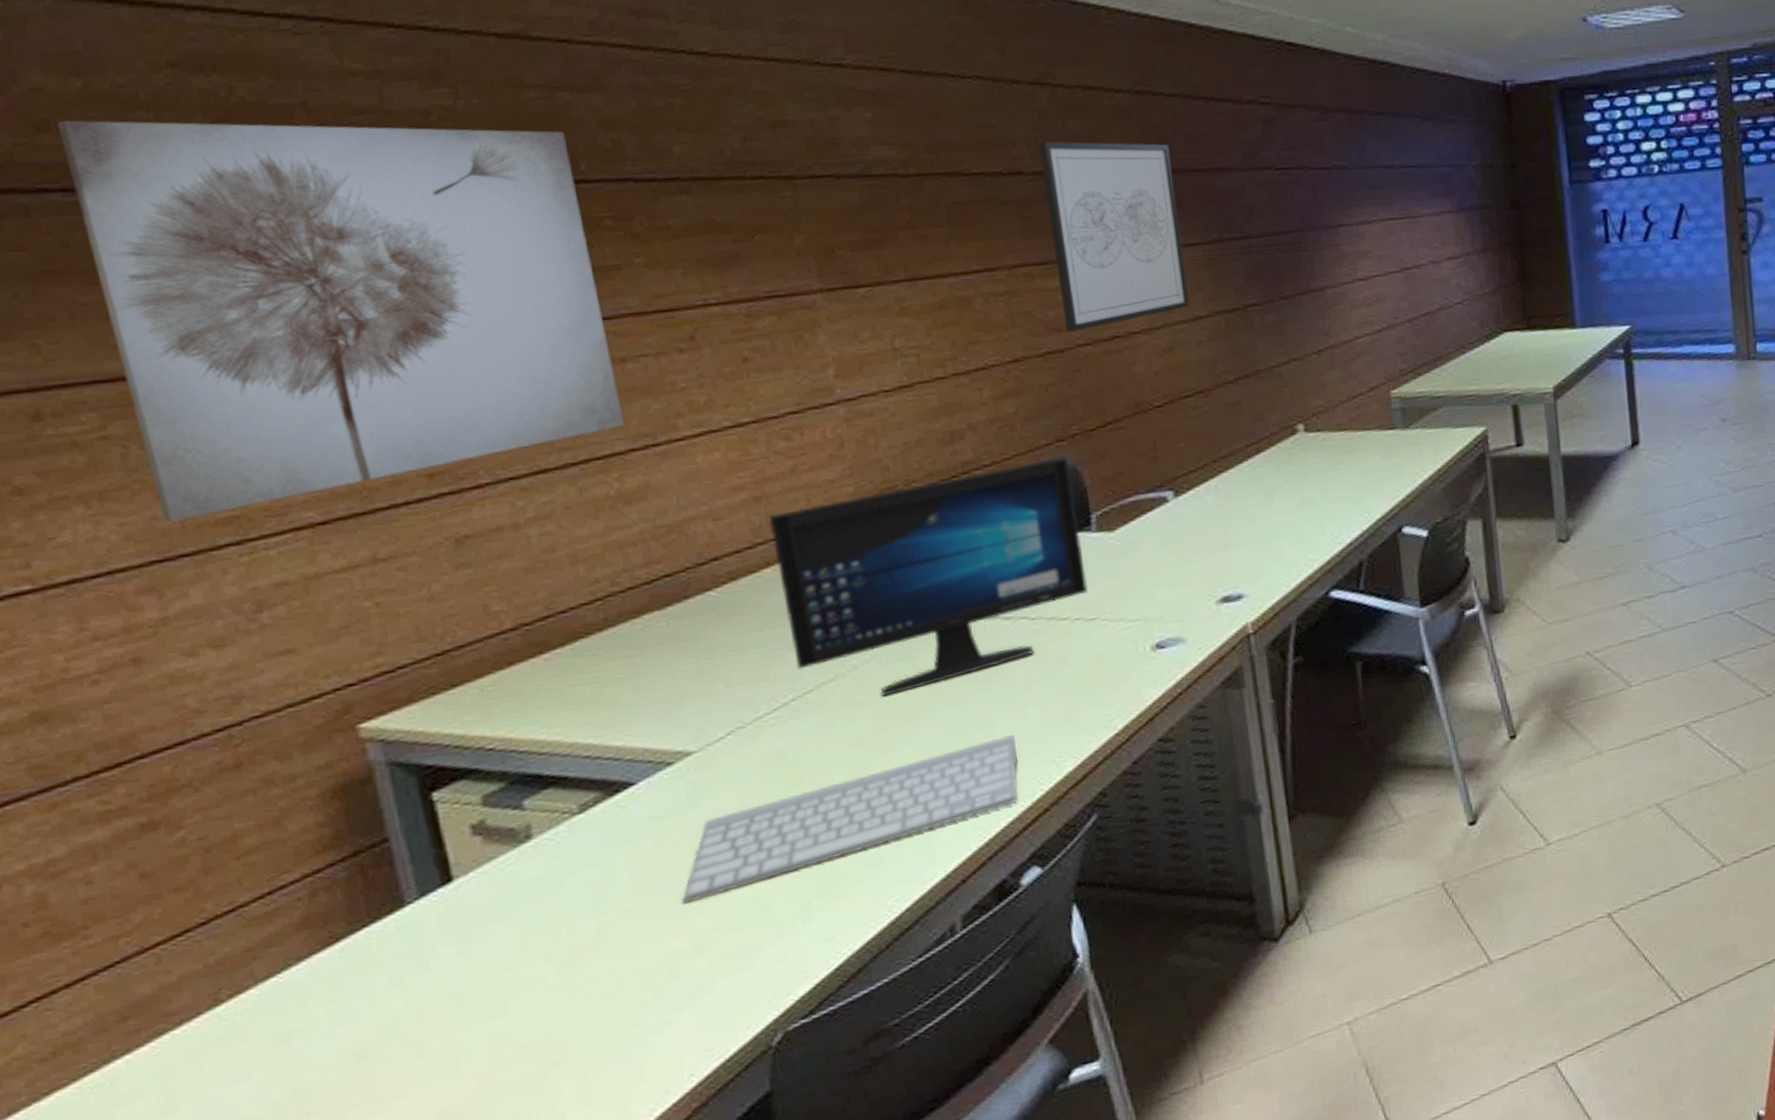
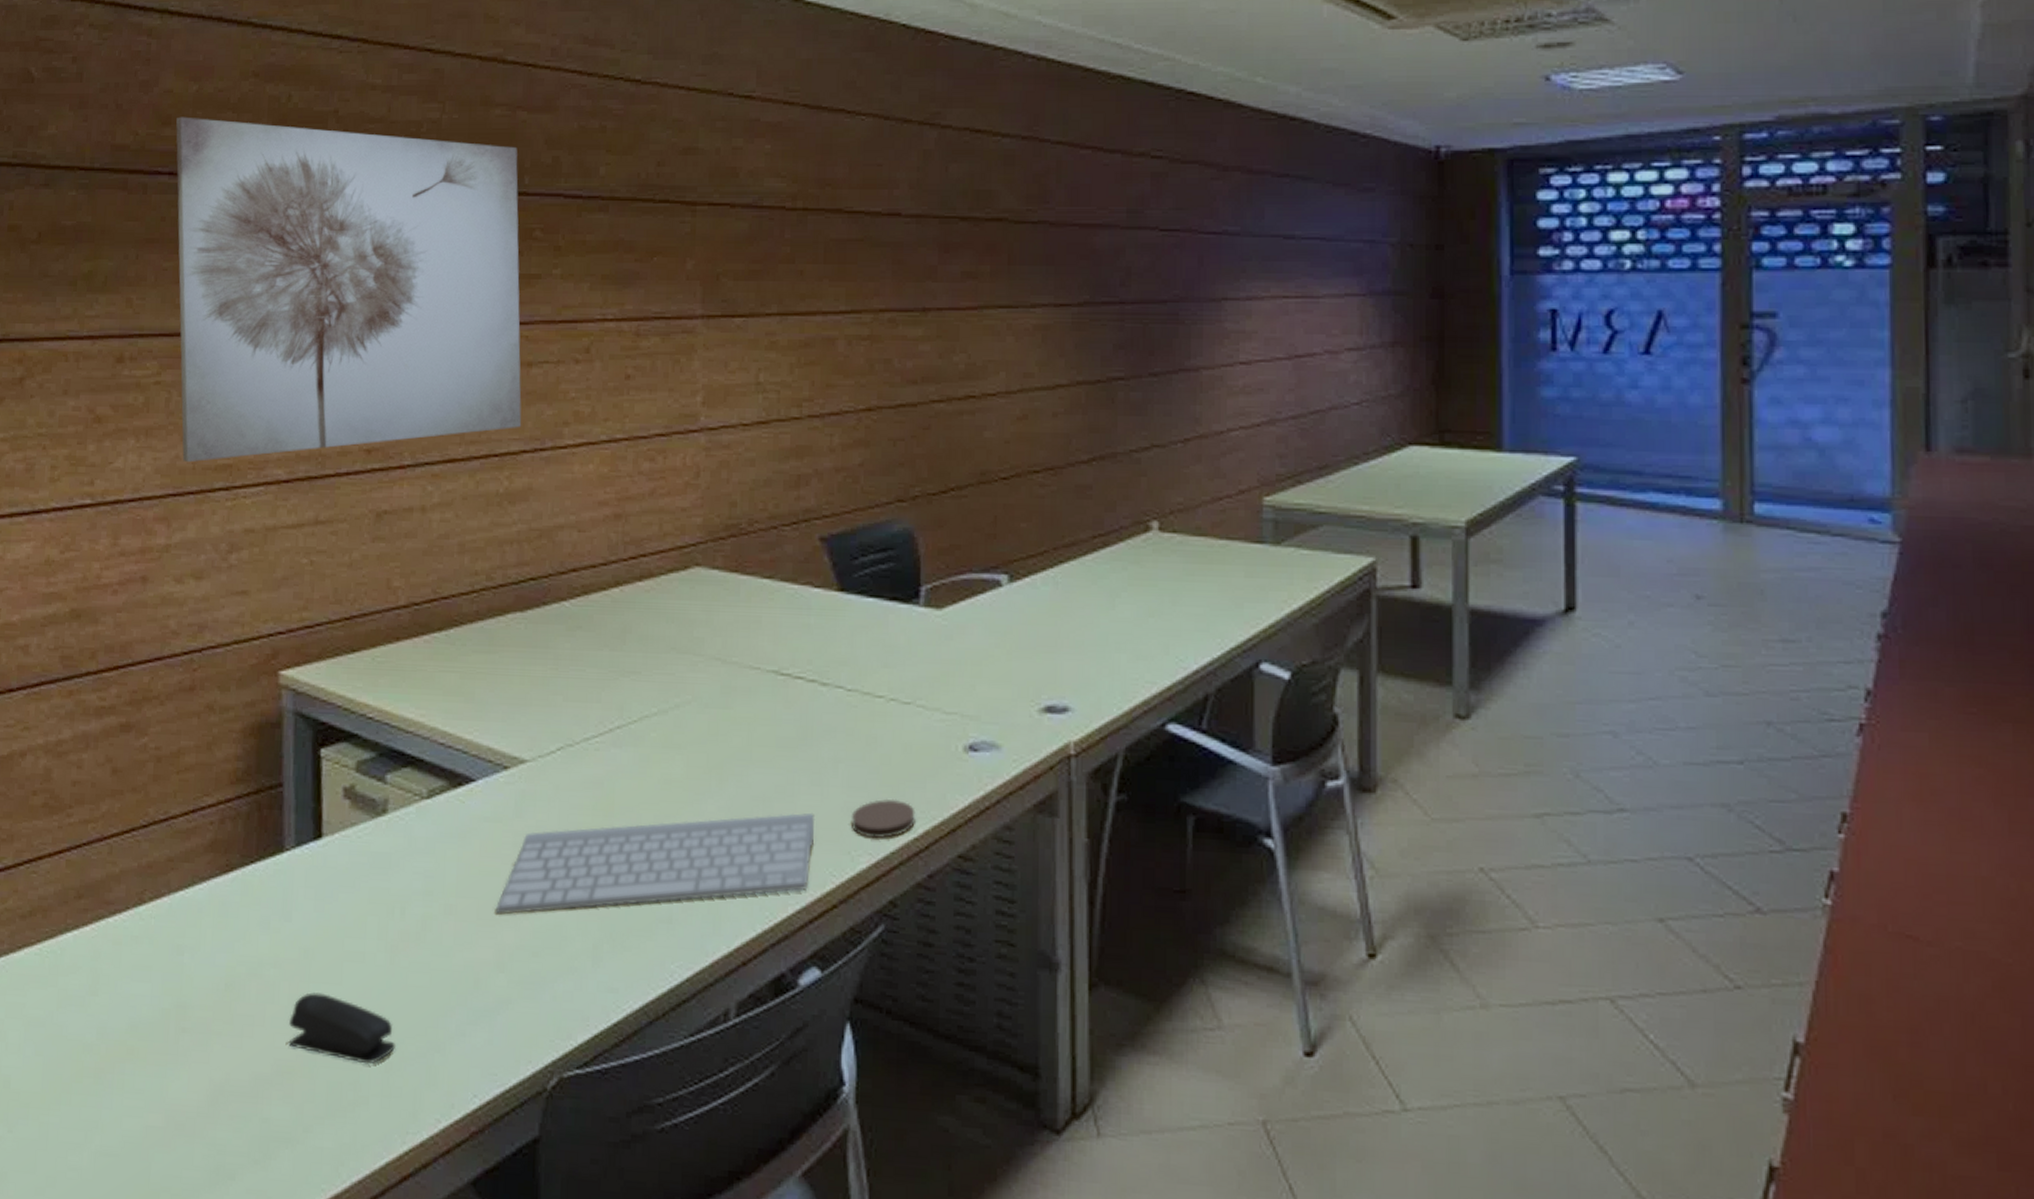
stapler: none [449,1030,588,1092] -> present [288,992,395,1064]
computer monitor: present [768,456,1089,697] -> none [624,518,908,743]
wall art: present [1039,141,1191,332] -> none [920,184,1051,386]
coaster: none [1051,704,1114,744] -> present [850,798,915,838]

